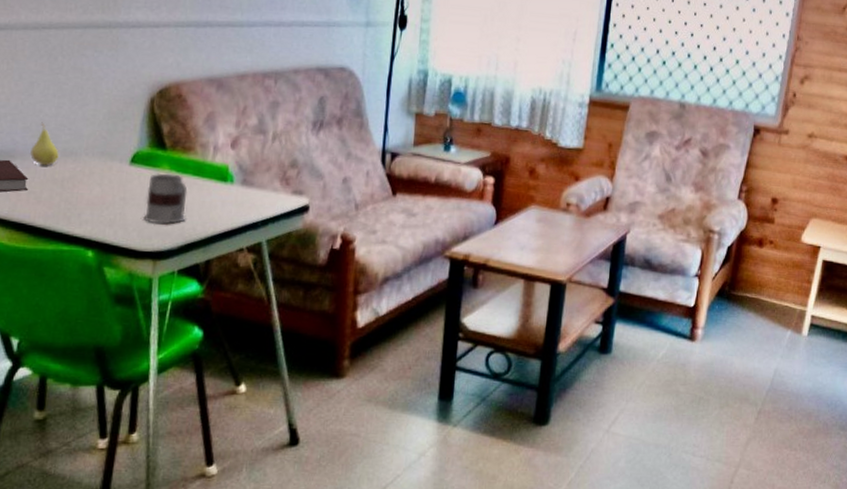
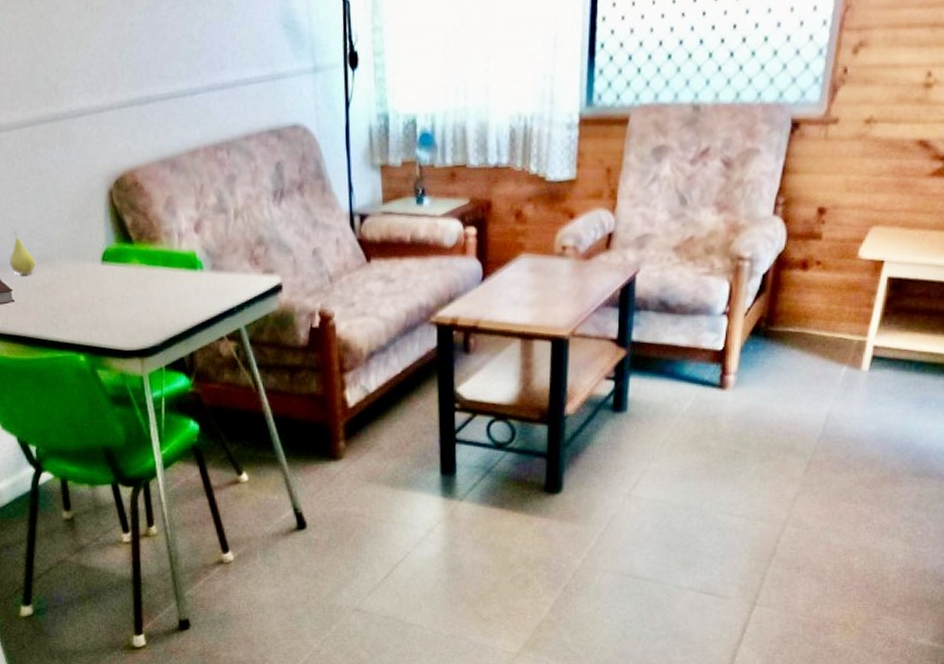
mug: present [143,173,188,224] -> none [123,267,164,322]

